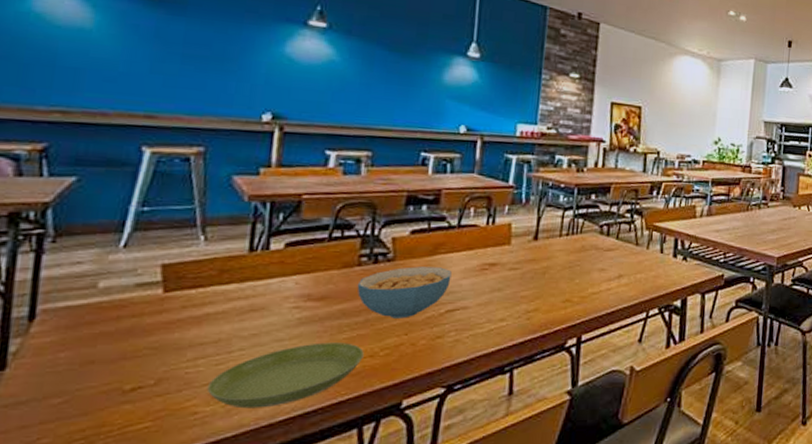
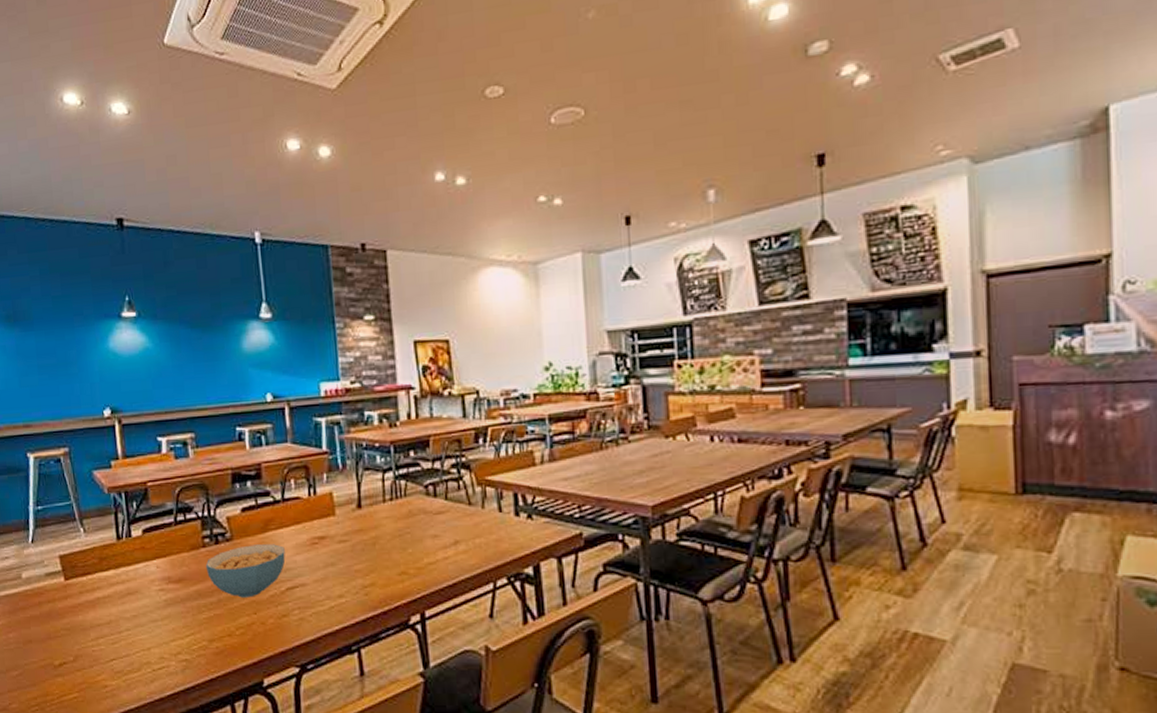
saucer: present [206,342,364,409] -> none [109,622,223,684]

